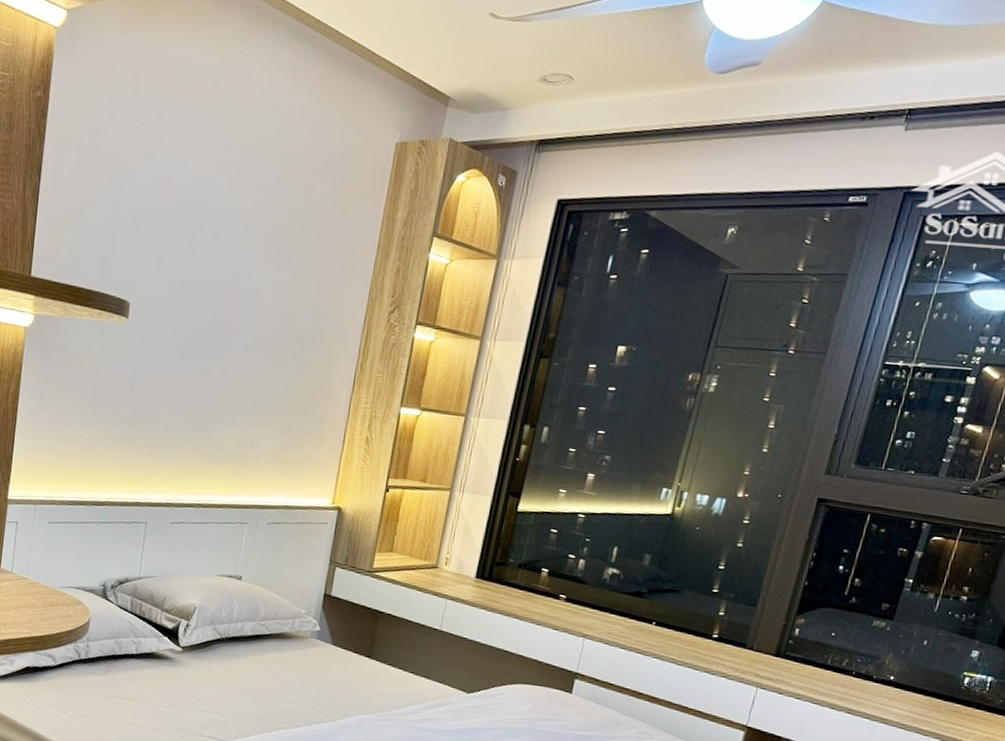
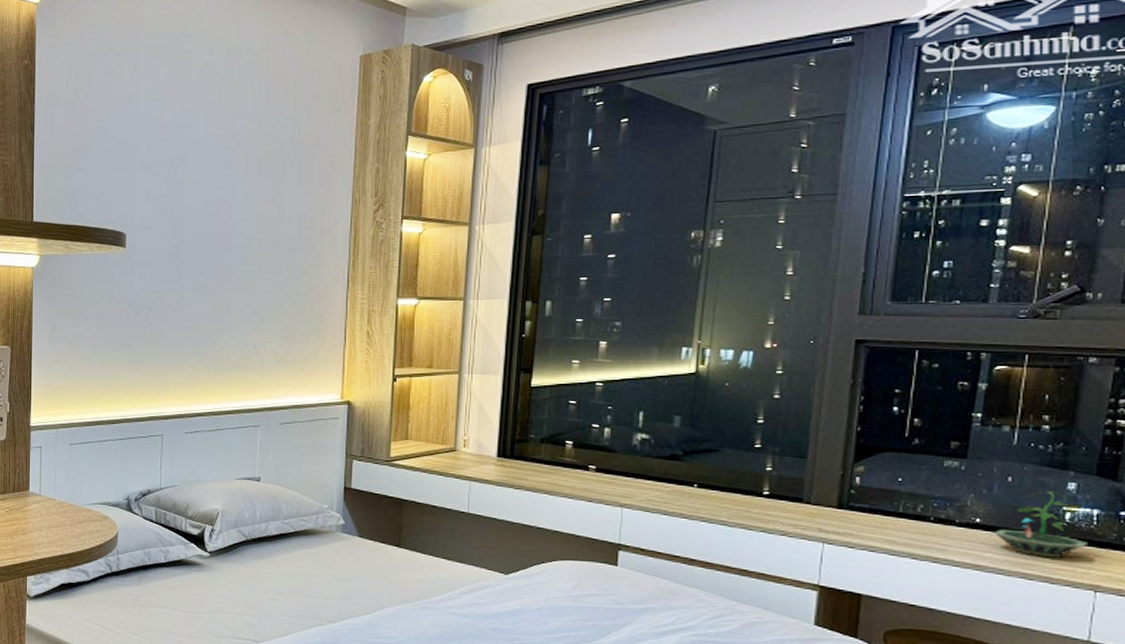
terrarium: none [902,657,978,718] -> present [994,491,1087,558]

